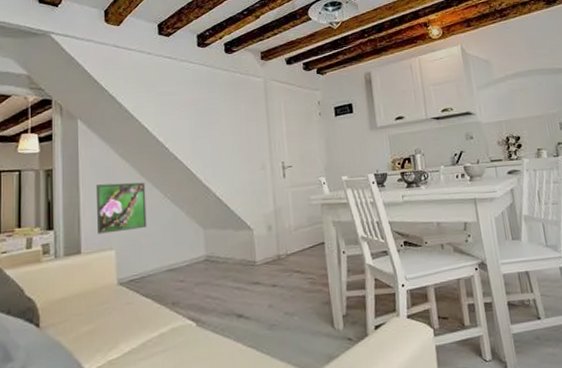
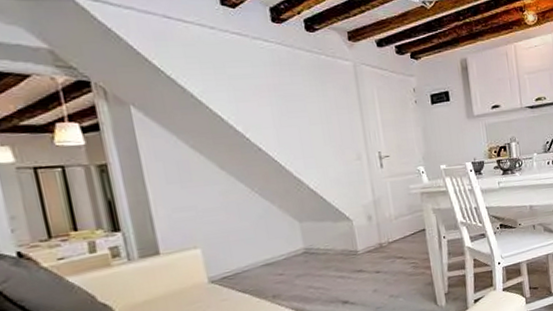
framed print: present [95,182,147,234] -> none [166,176,235,233]

